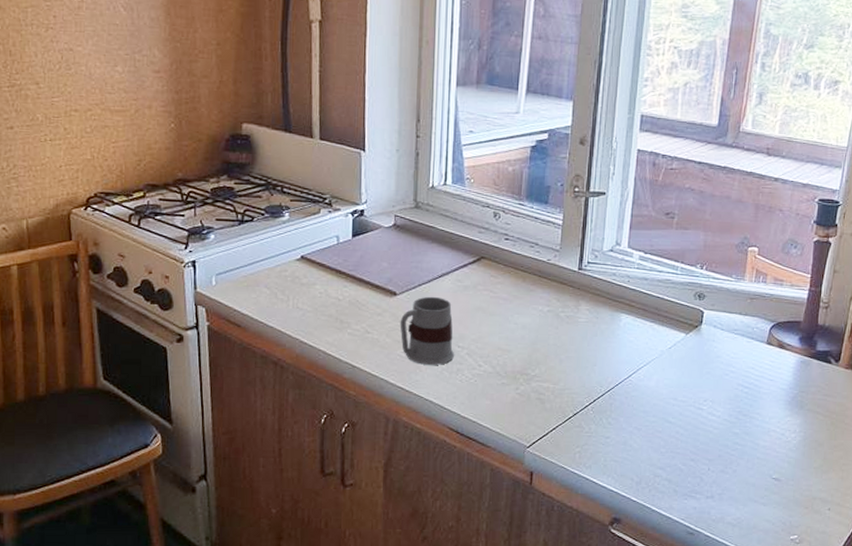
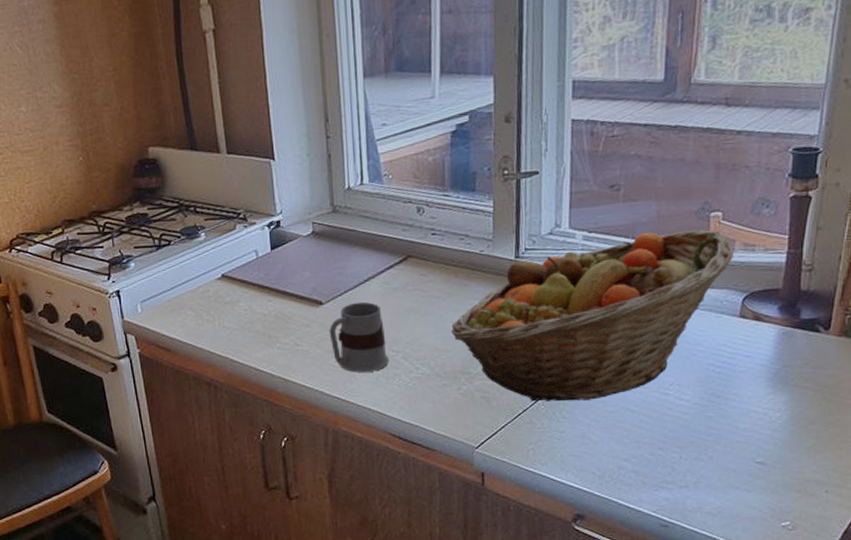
fruit basket: none [515,258,766,409] -> present [451,229,735,402]

